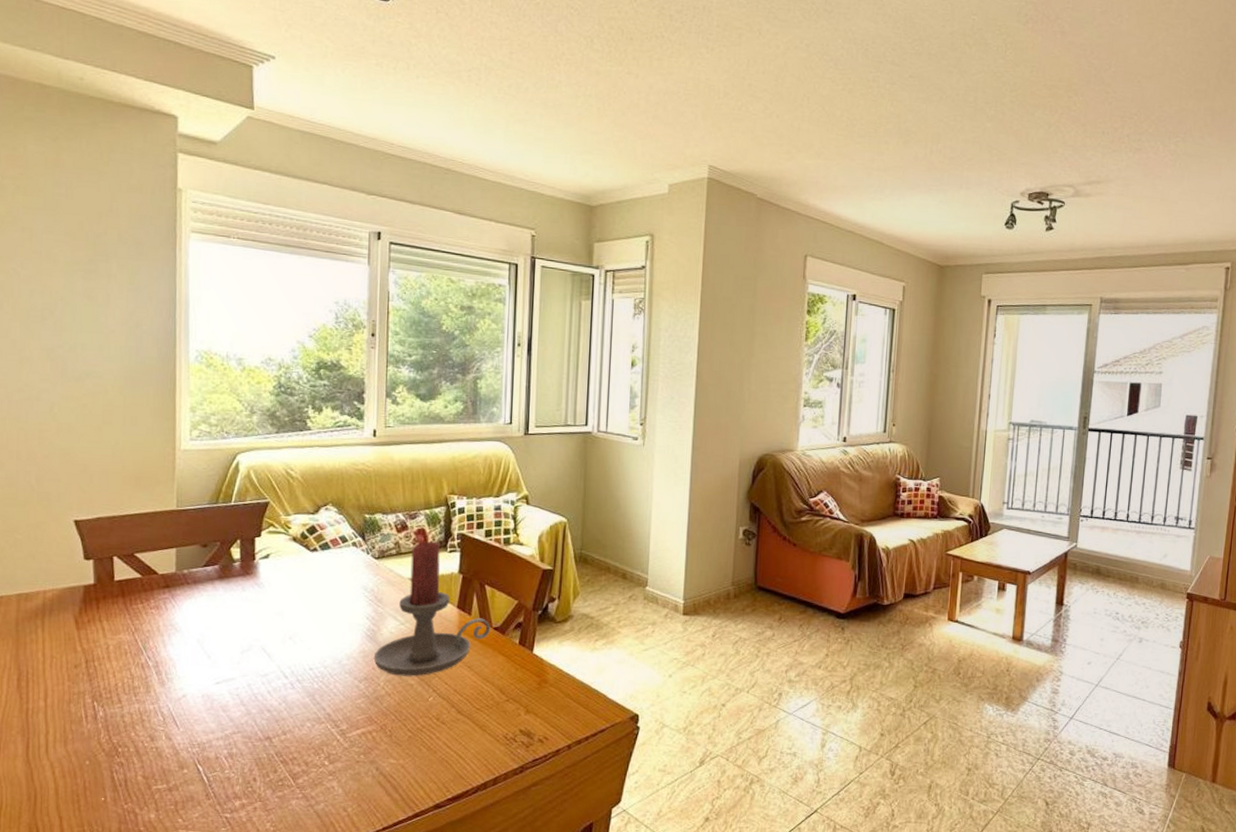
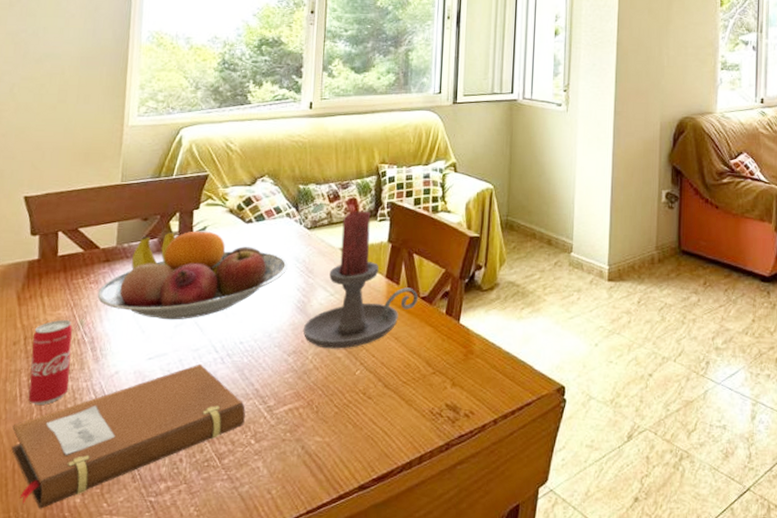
notebook: none [80,688,318,824] -> present [11,363,246,509]
beverage can: none [94,644,136,726] -> present [28,320,73,405]
fruit bowl: none [159,558,356,646] -> present [97,231,288,320]

